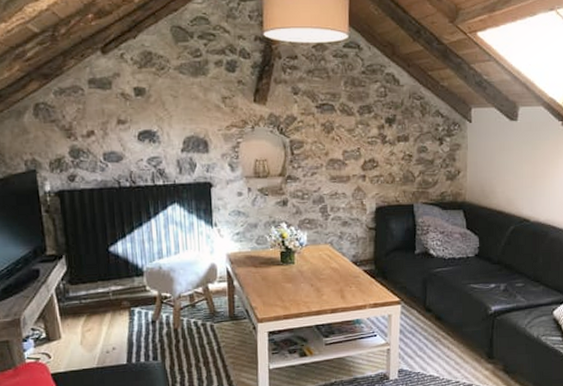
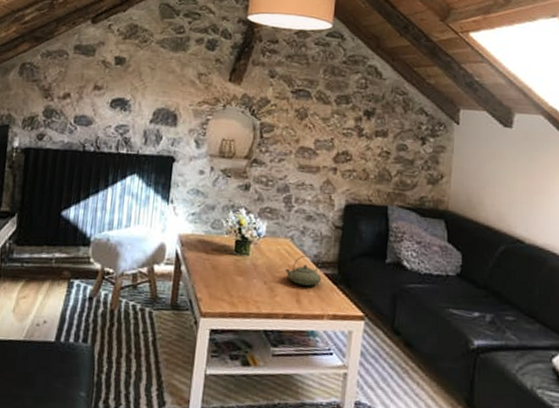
teapot: none [329,256,361,283] -> present [285,255,322,286]

